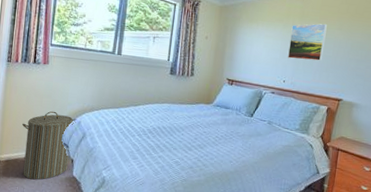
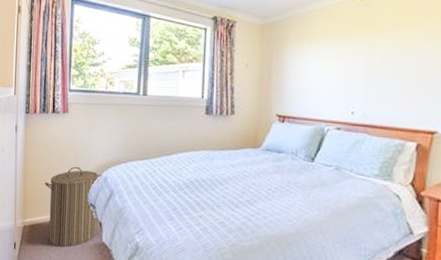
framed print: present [288,23,327,61] -> none [355,32,406,83]

